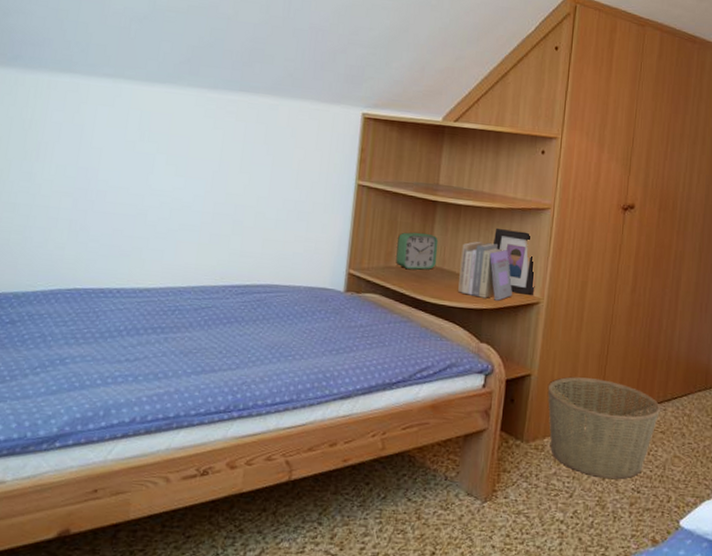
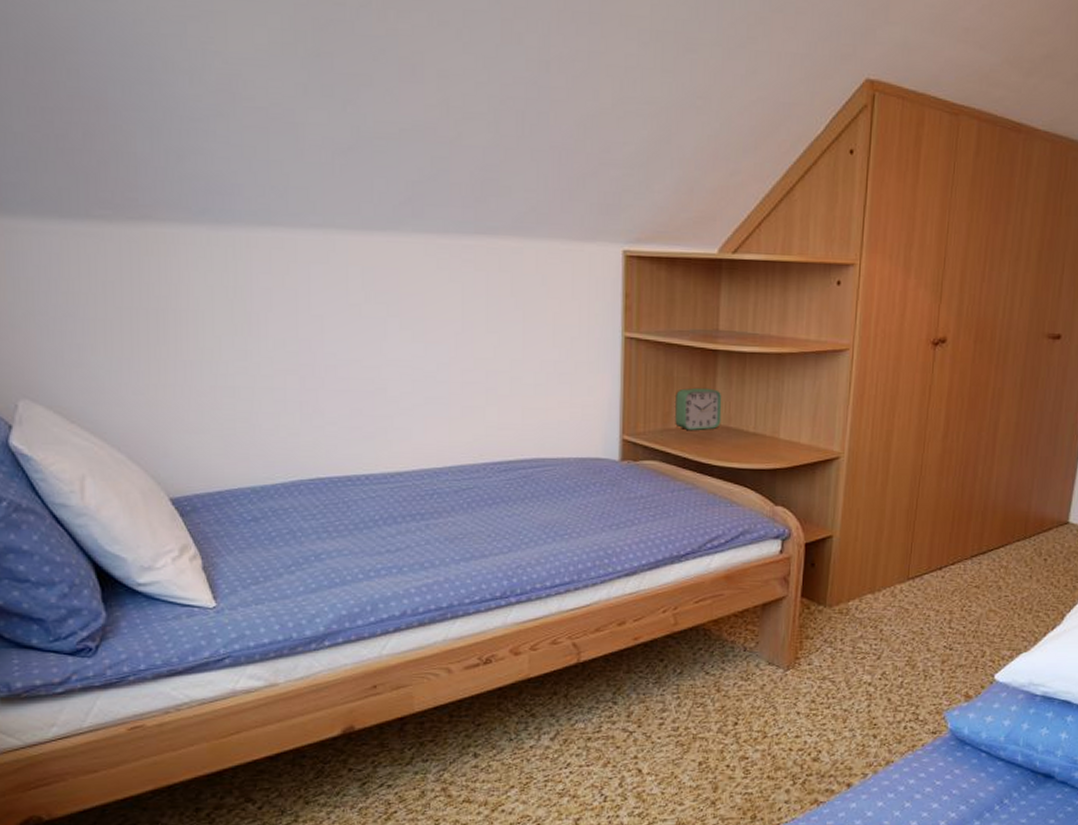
books: present [458,241,512,301] -> none [747,393,809,458]
picture frame: present [494,229,535,296] -> none [785,377,834,451]
basket: present [547,377,660,480] -> none [851,535,975,638]

